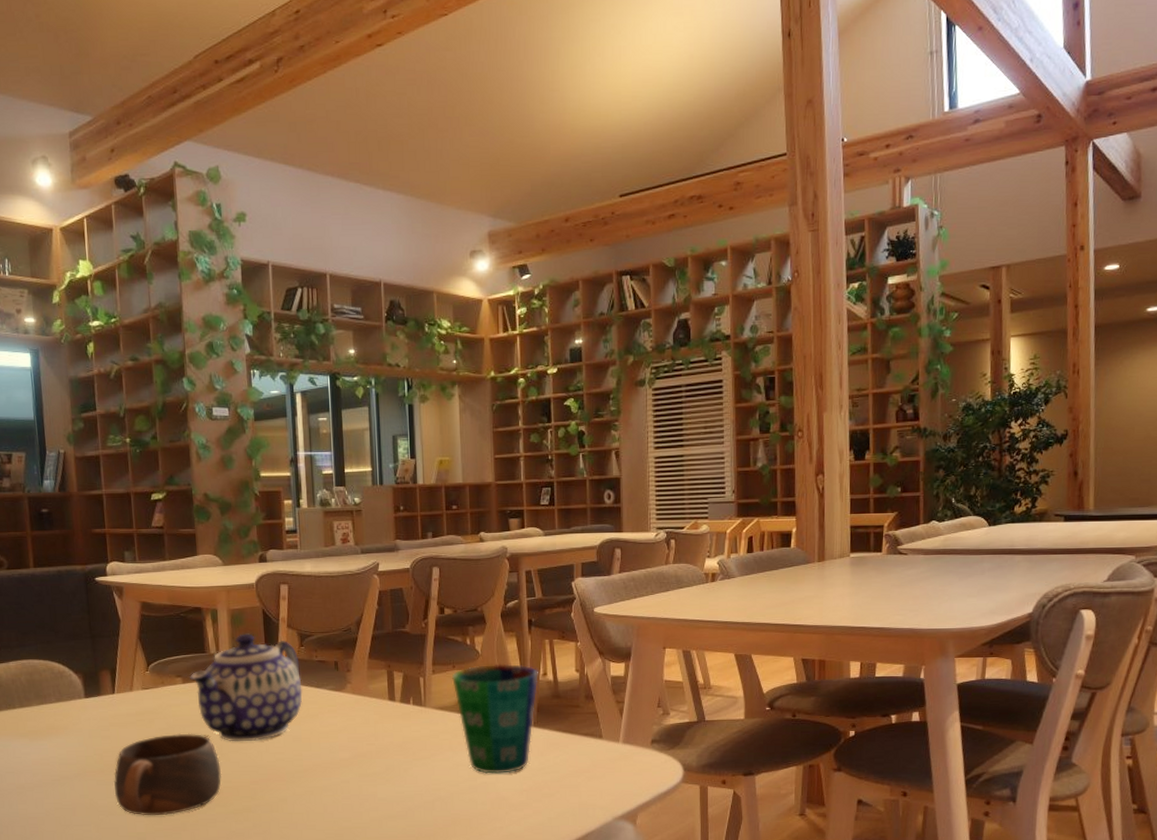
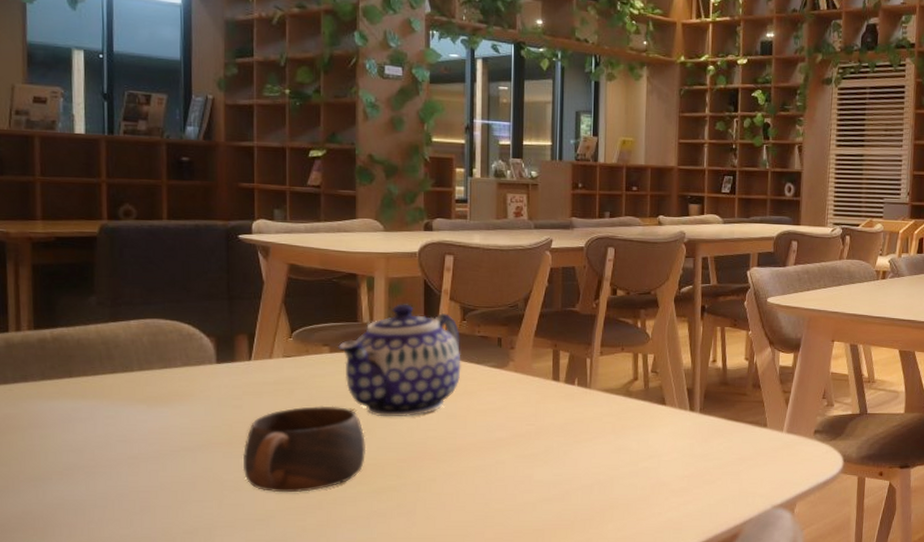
cup: present [451,663,538,774] -> none [619,348,708,459]

